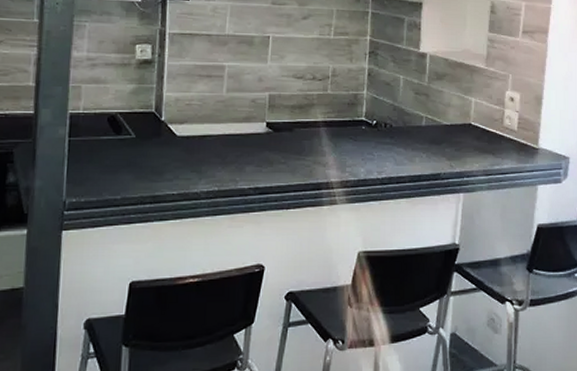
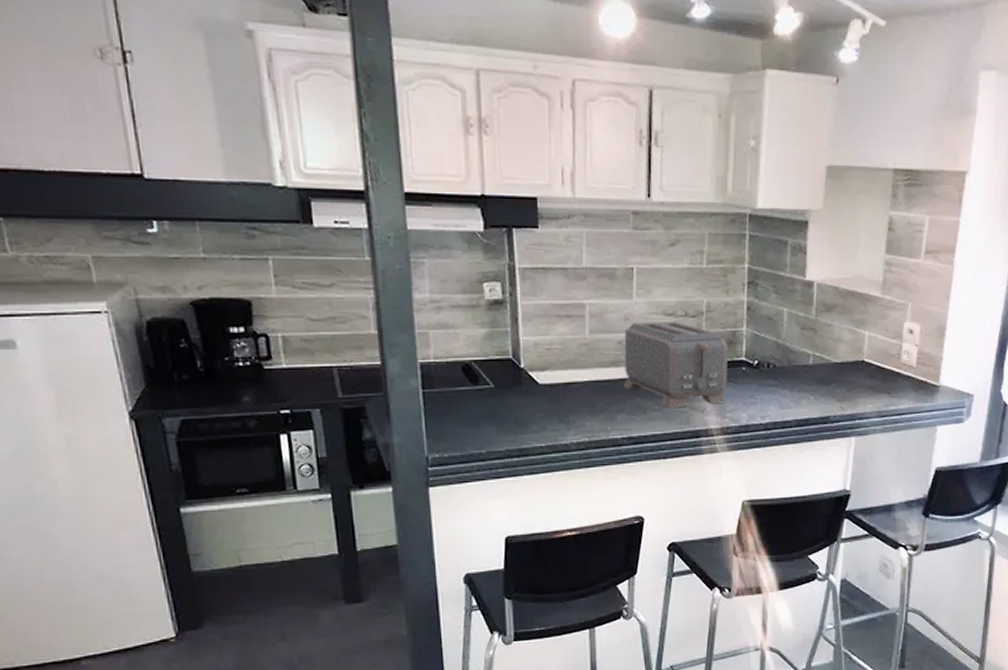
toaster: none [254,83,350,162] -> present [624,322,729,409]

